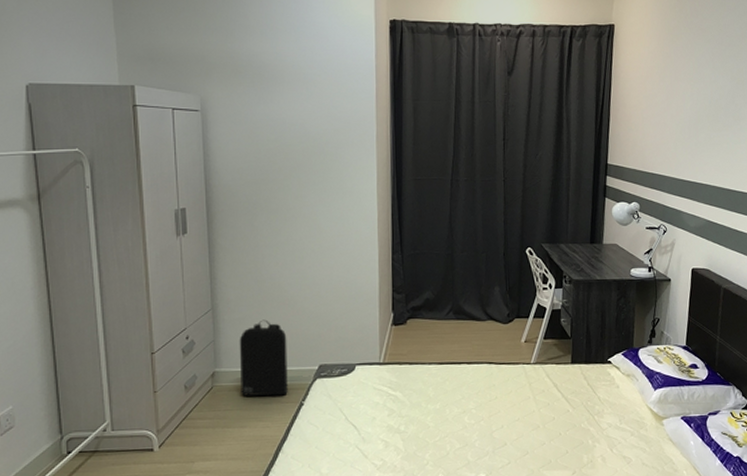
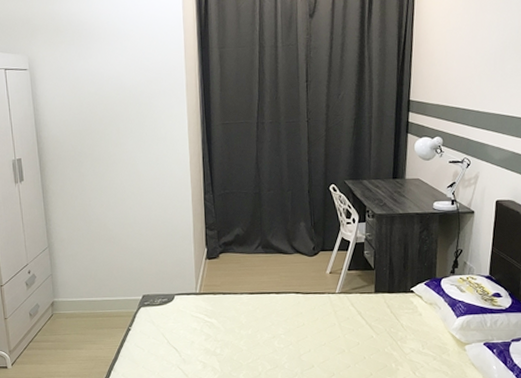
backpack: present [239,319,288,397] -> none [72,255,117,323]

